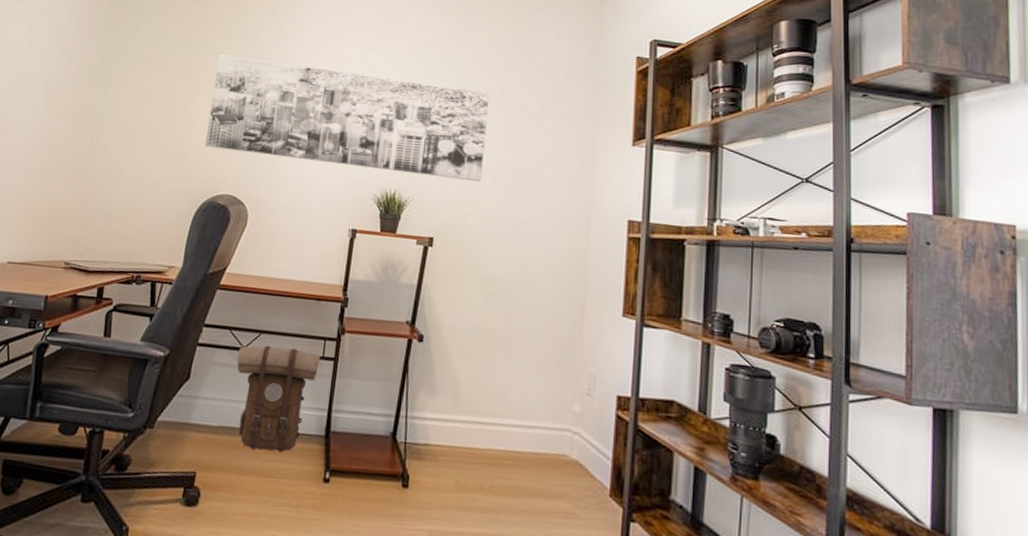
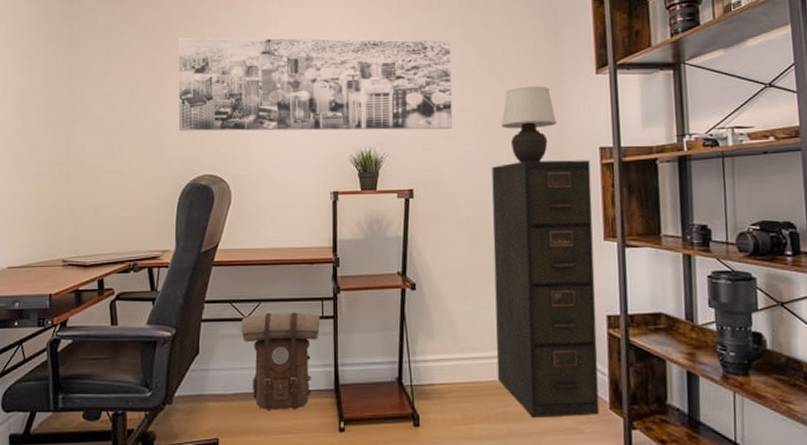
filing cabinet: none [496,223,617,501] -> present [491,160,600,418]
table lamp: none [531,148,587,228] -> present [501,86,556,163]

